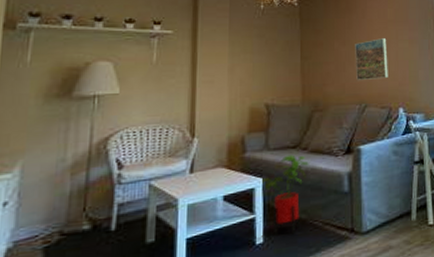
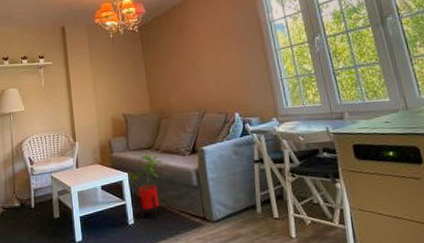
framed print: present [355,38,388,81] -> none [189,51,222,91]

